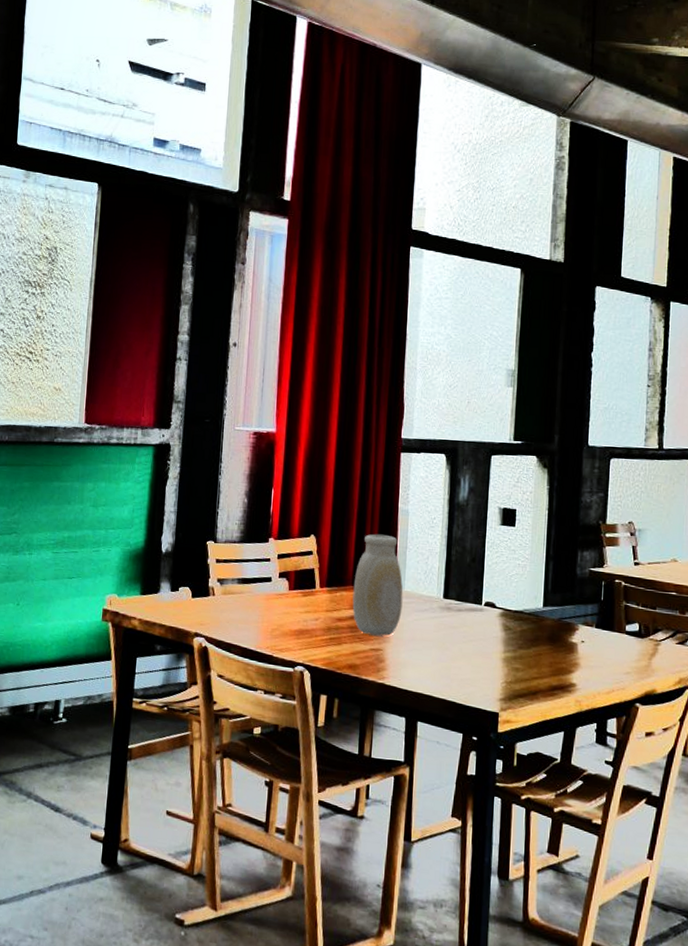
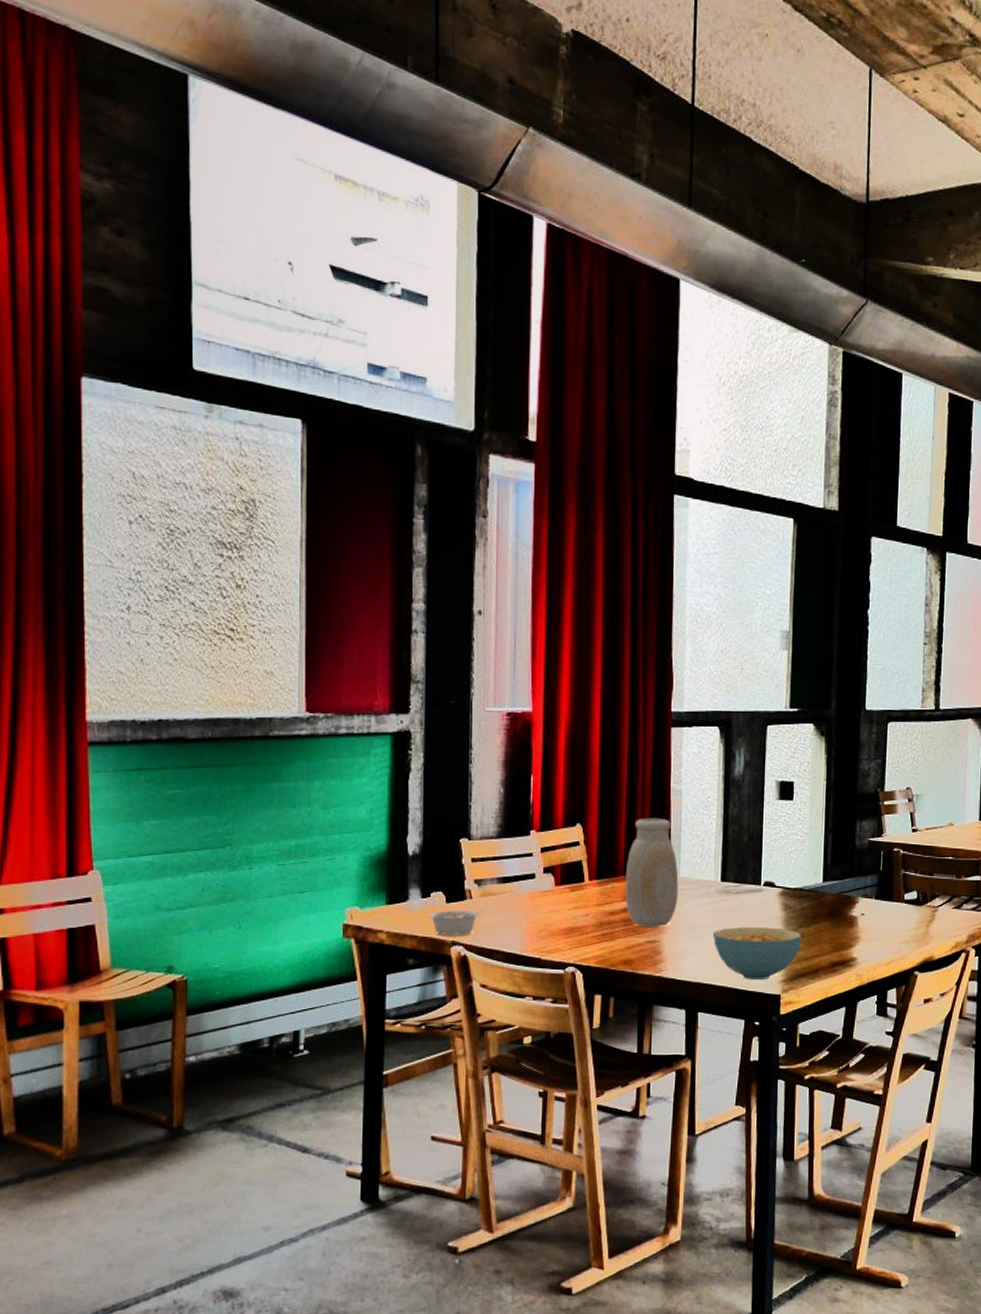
legume: none [175,603,229,628] -> present [428,907,489,935]
cereal bowl: none [434,643,521,696] -> present [712,927,802,979]

